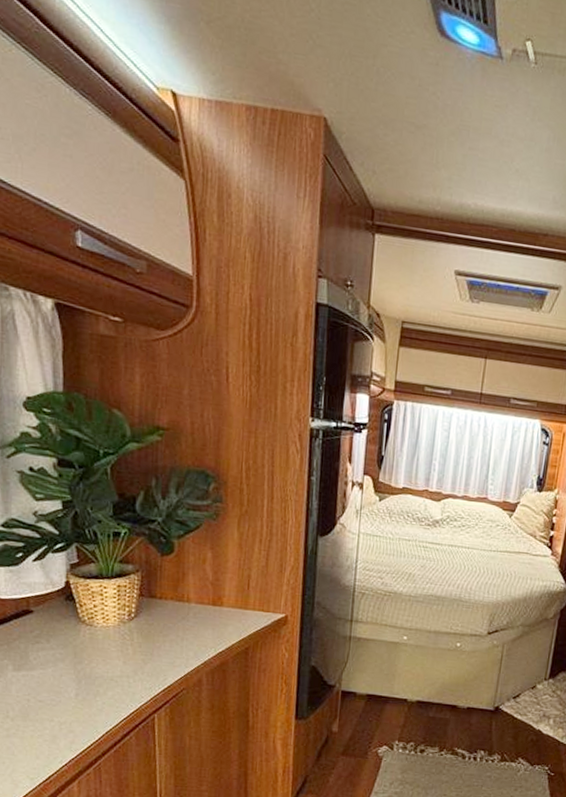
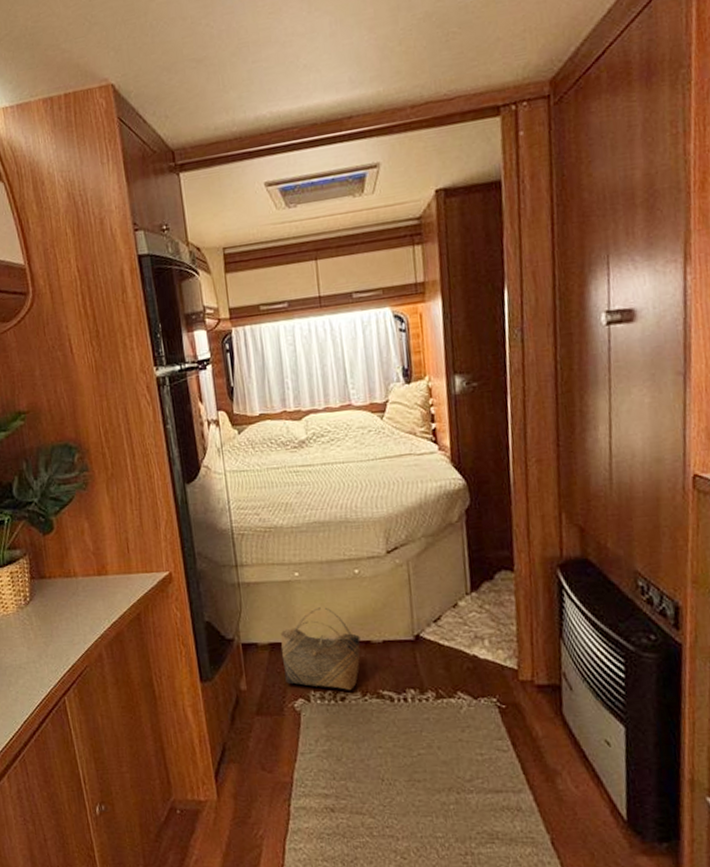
basket: none [375,670,449,744] -> present [280,607,361,690]

